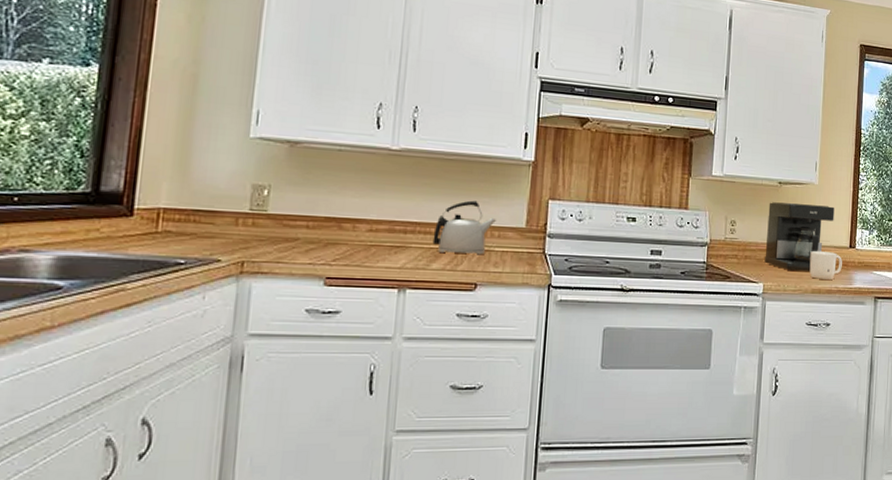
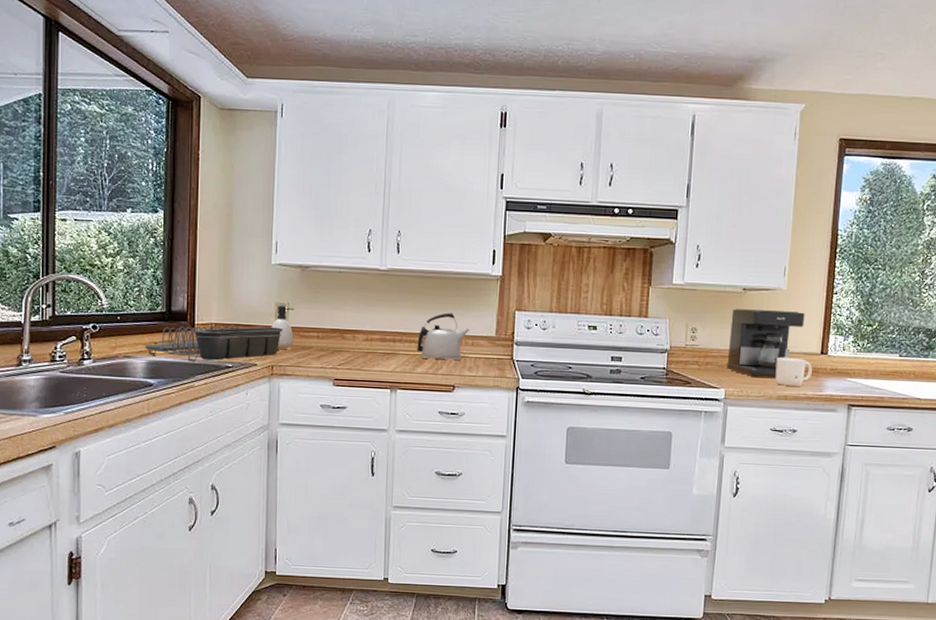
dish rack: none [53,210,261,258] -> present [144,325,284,362]
soap dispenser: none [244,188,278,242] -> present [271,306,294,350]

